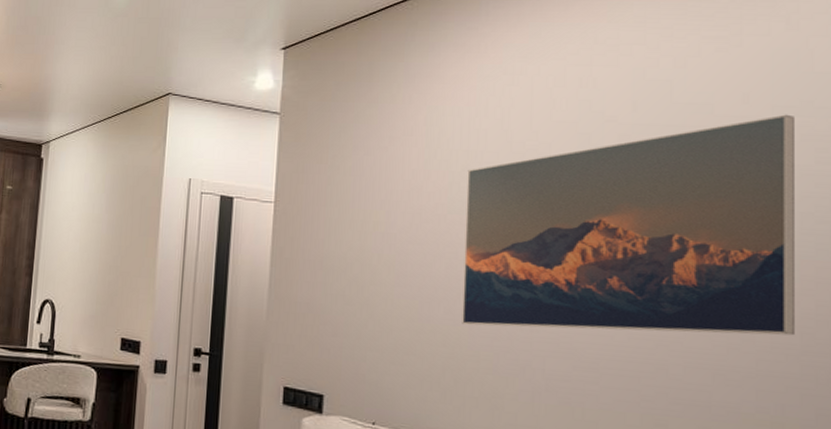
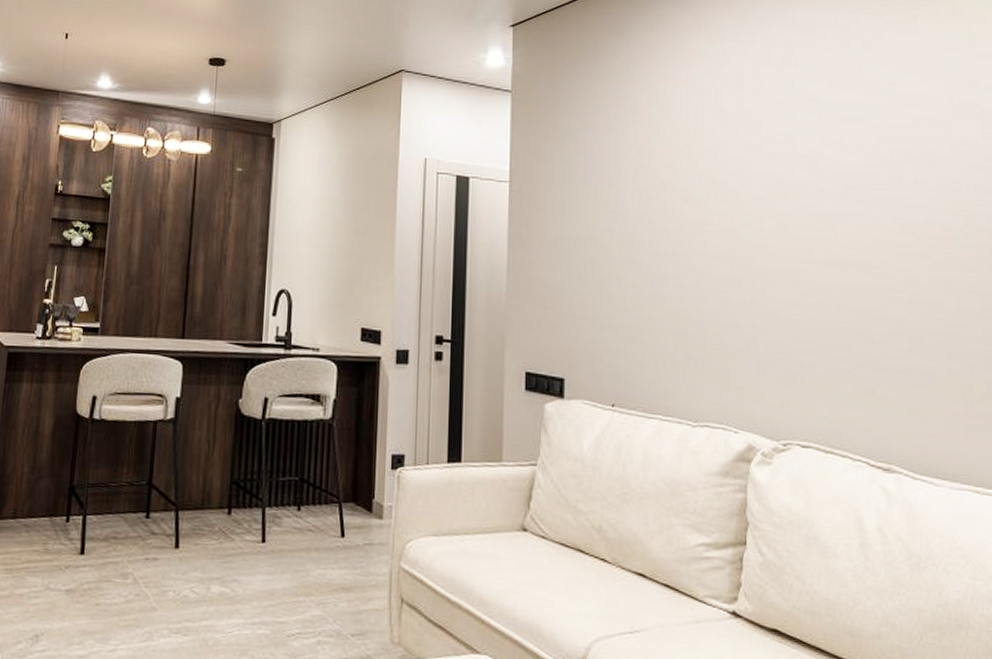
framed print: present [462,114,794,336] -> none [688,93,976,302]

